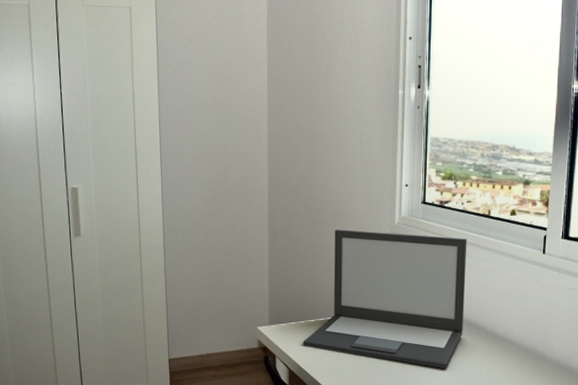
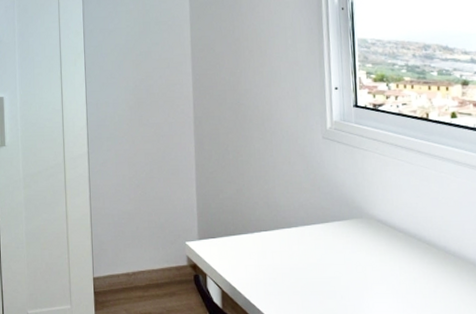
laptop: present [302,229,467,369] -> none [235,136,411,291]

